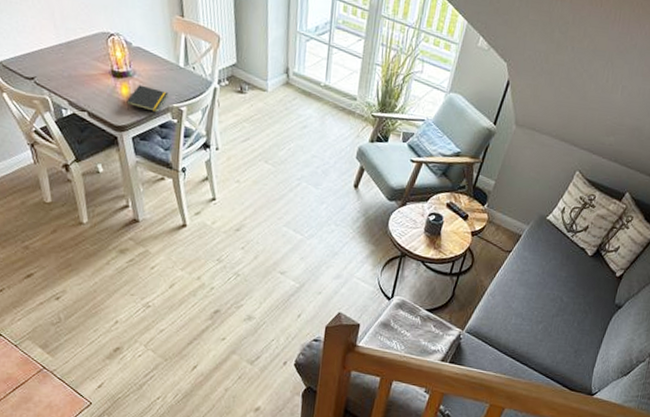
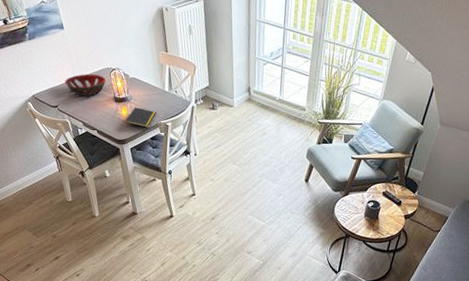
decorative bowl: none [45,38,102,68] -> present [65,74,107,97]

